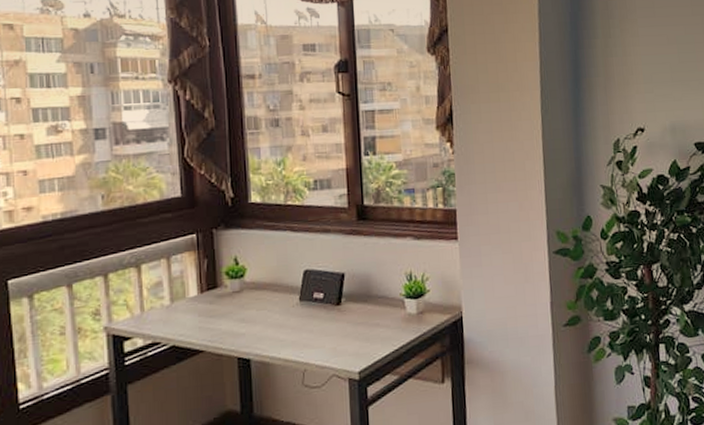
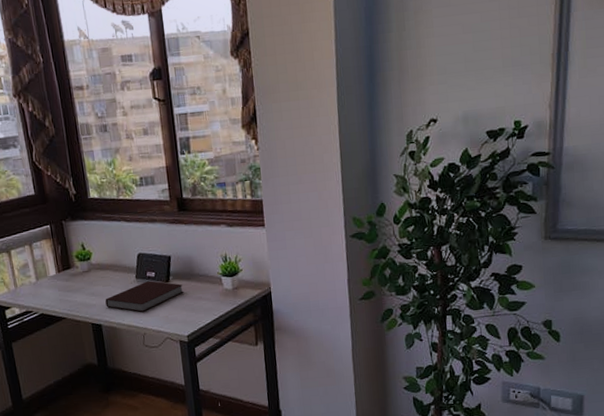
notebook: none [258,303,357,343] -> present [105,281,184,312]

